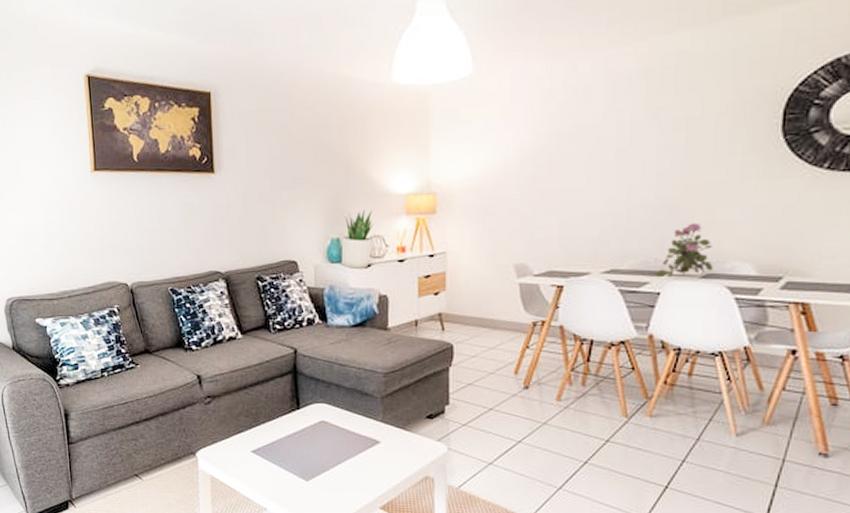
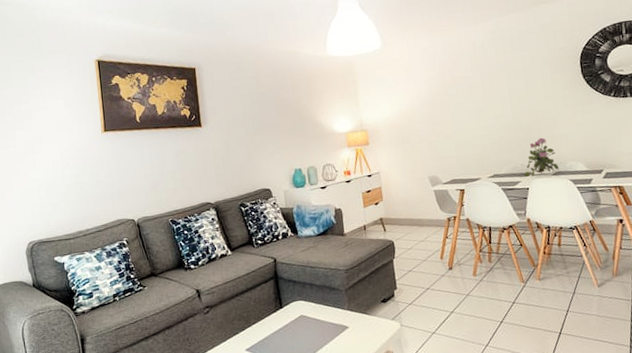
planter: present [341,209,374,269] -> none [303,146,326,191]

